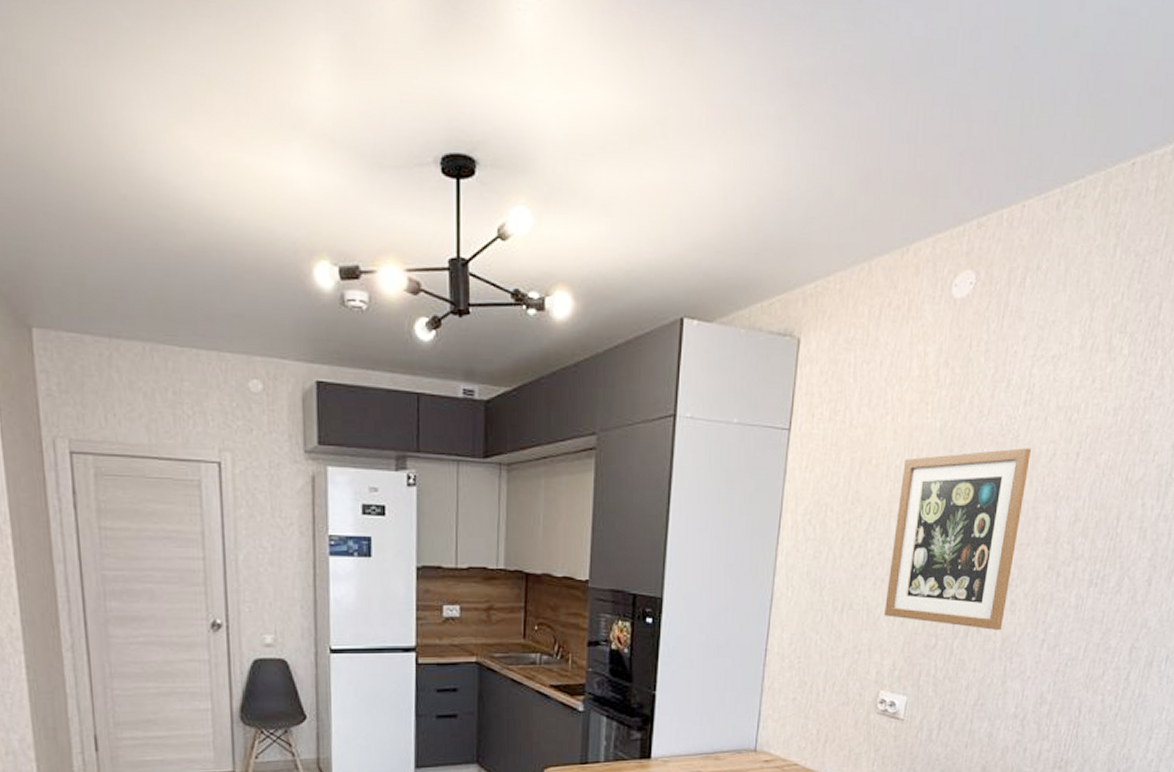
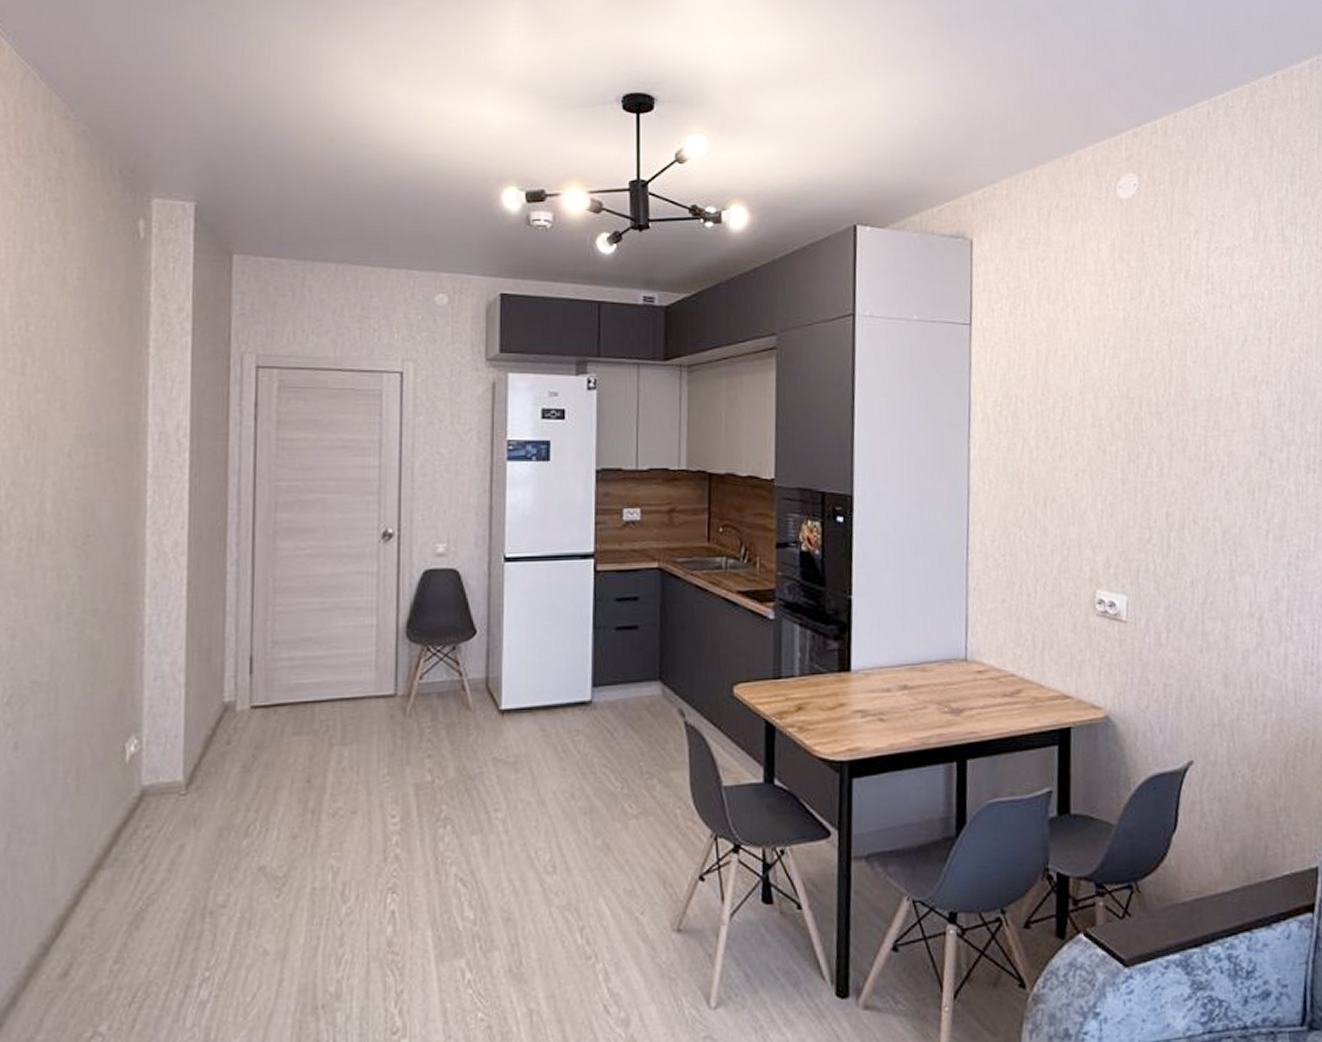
wall art: present [884,448,1031,630] -> none [1090,335,1222,521]

